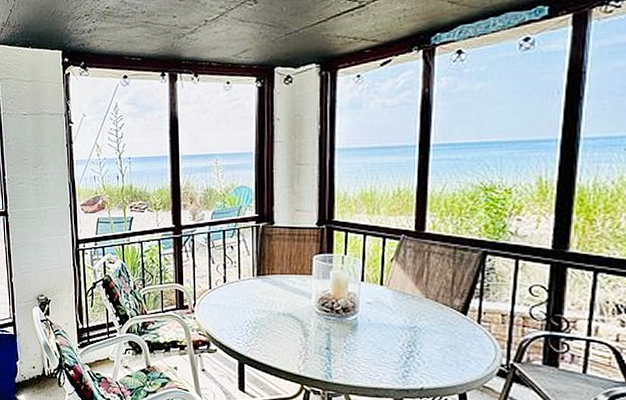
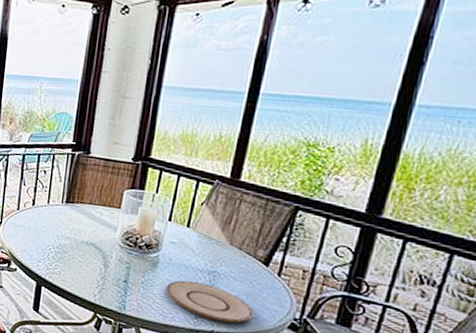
plate: none [370,340,460,378] -> present [166,280,254,324]

